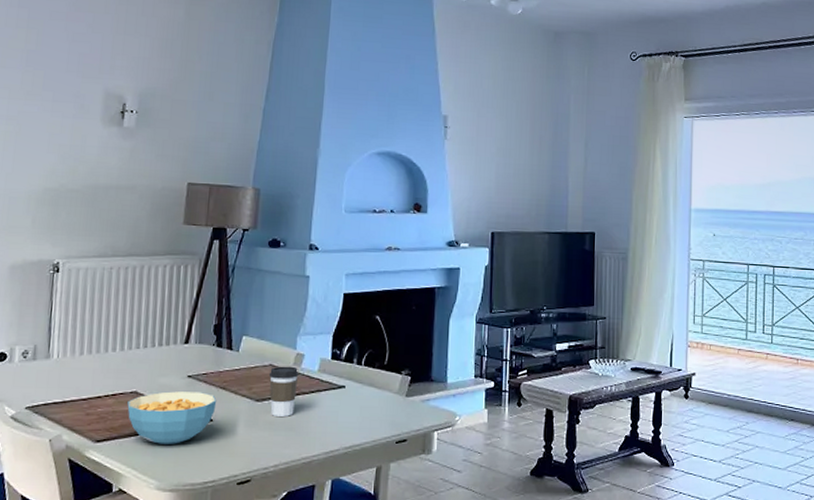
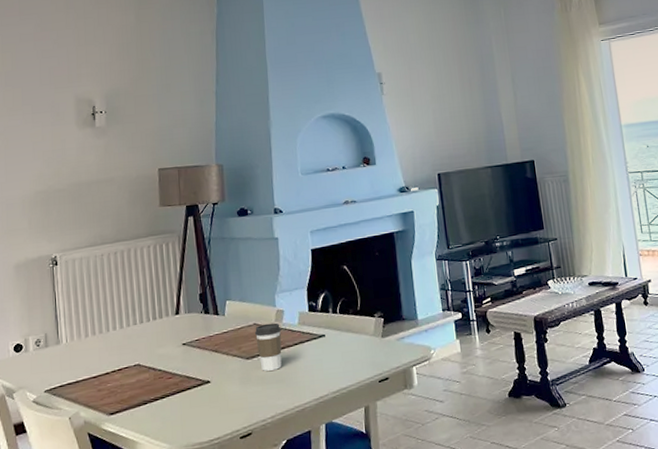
cereal bowl: present [127,391,217,446] -> none [133,357,212,410]

